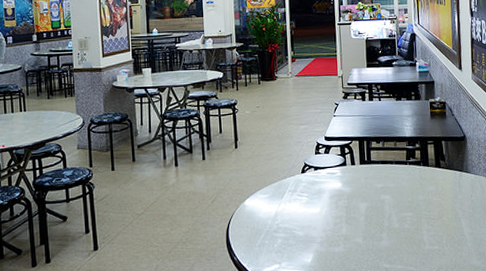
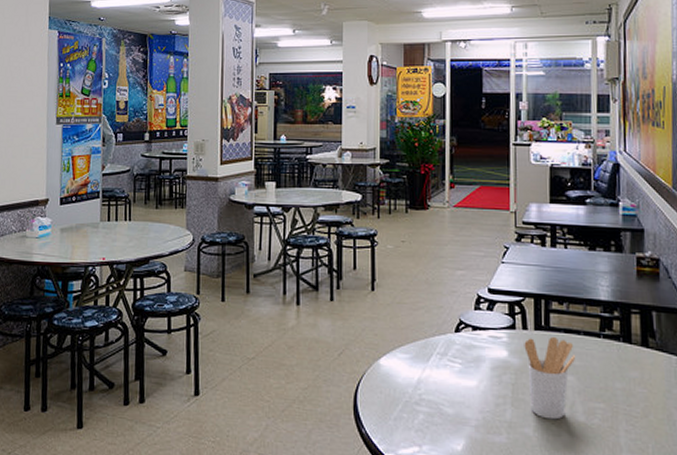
utensil holder: none [353,168,391,230] -> present [524,337,576,420]

